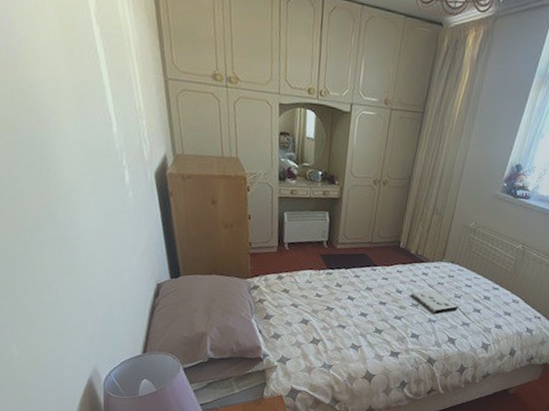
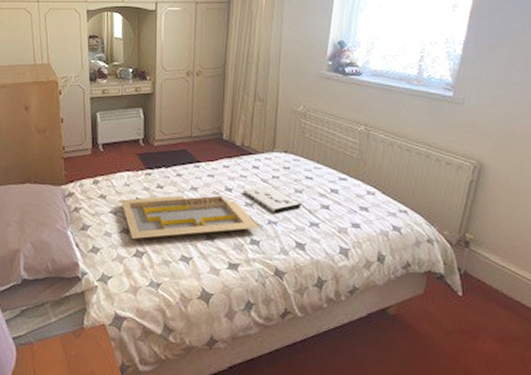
serving tray: none [302,293,421,329] -> present [121,195,259,239]

